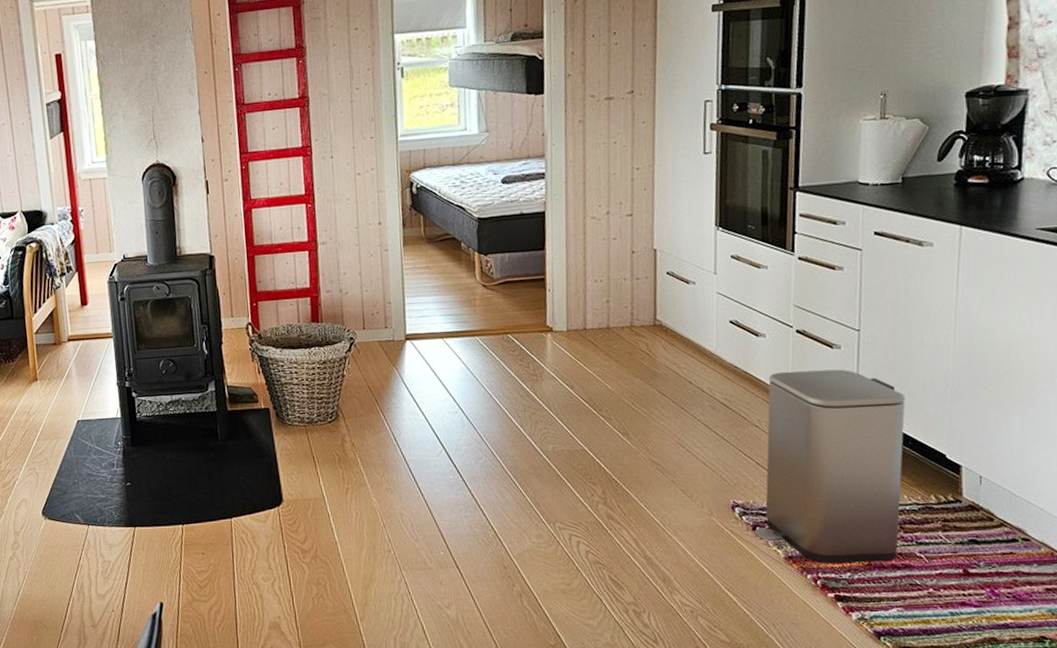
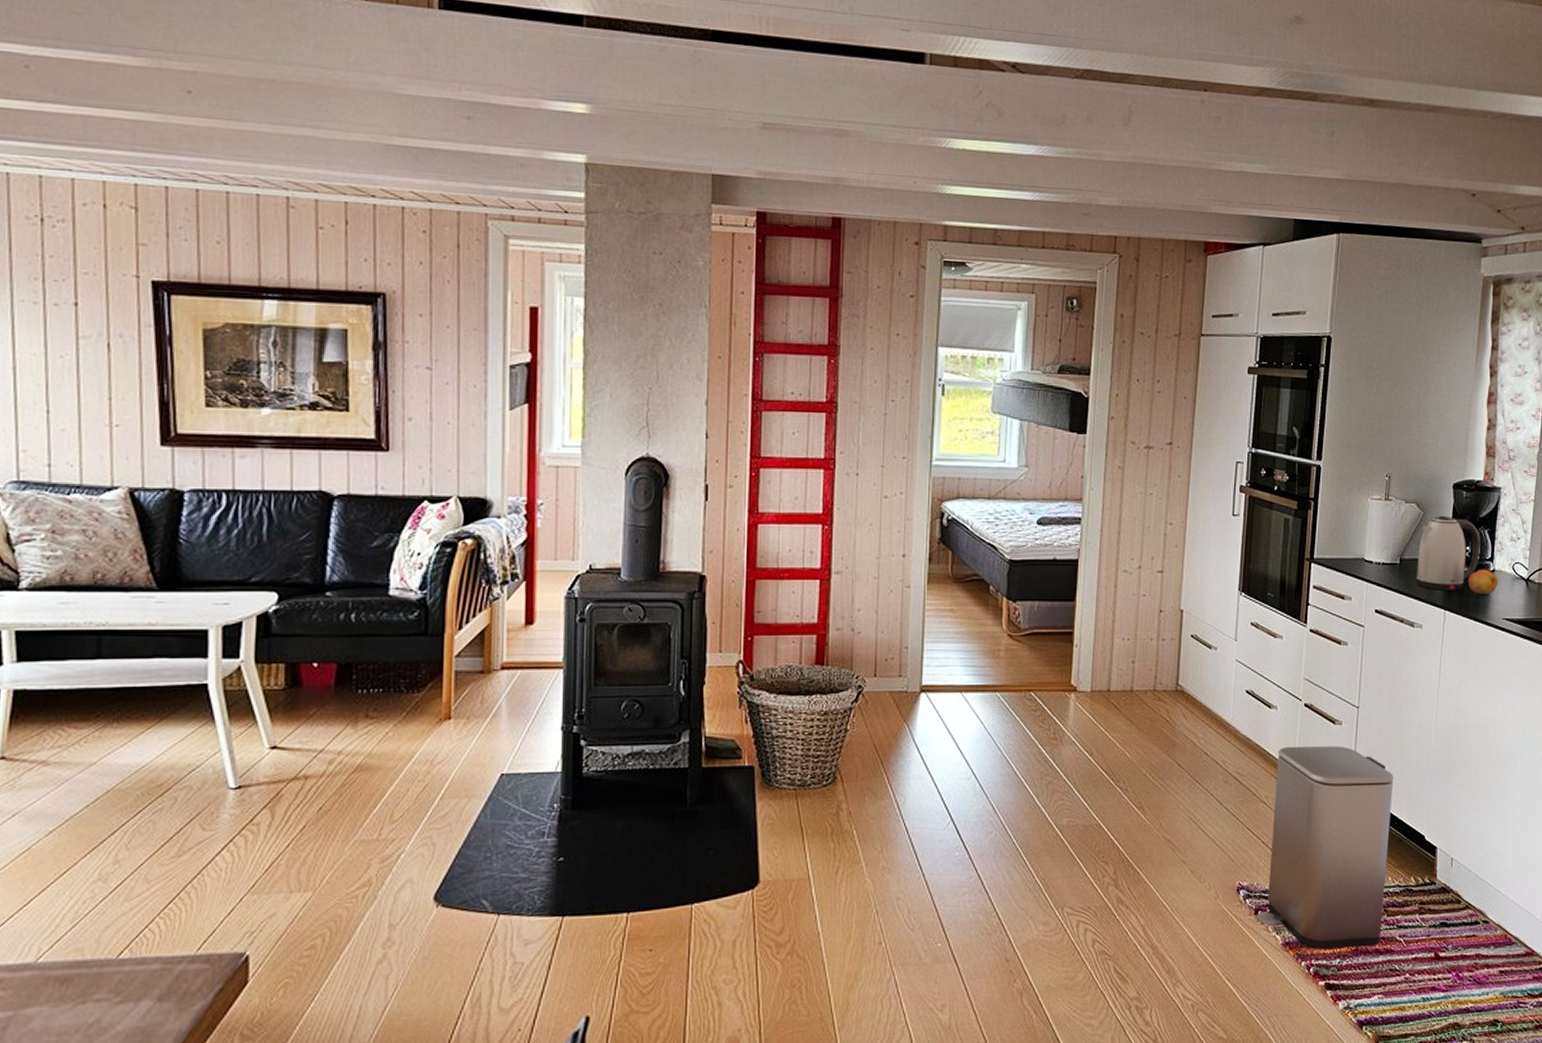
kettle: none [922,127,1004,206] -> present [1416,516,1480,590]
fruit: none [988,178,1029,206] -> present [1467,569,1498,594]

